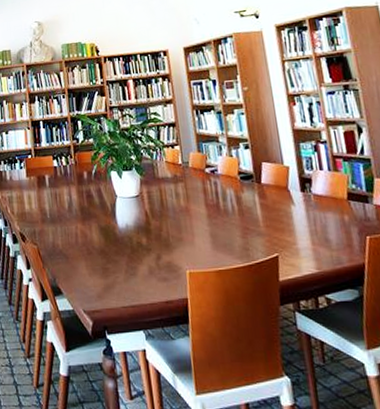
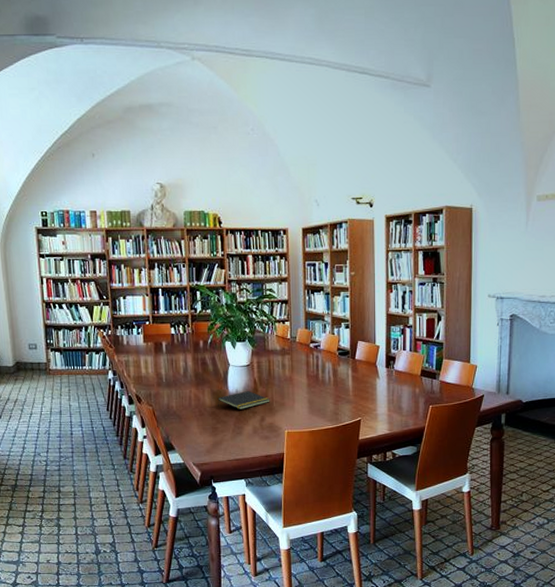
notepad: none [106,225,166,247] -> present [217,391,270,409]

